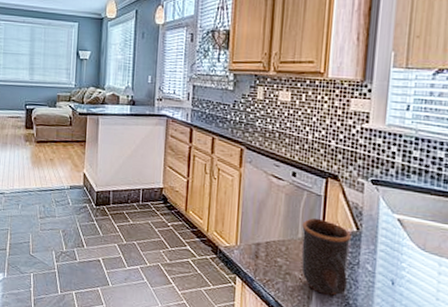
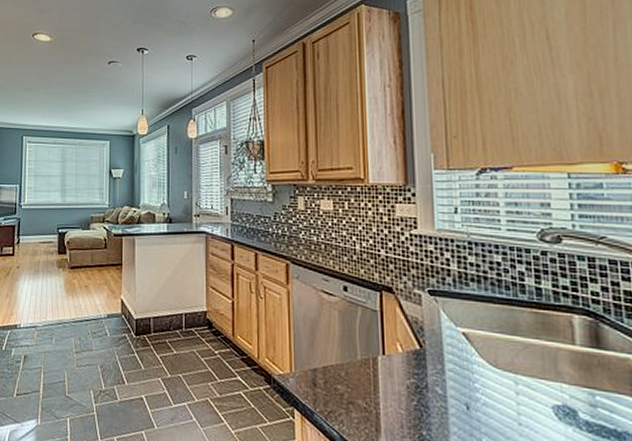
mug: present [301,217,351,296] -> none [360,336,417,426]

